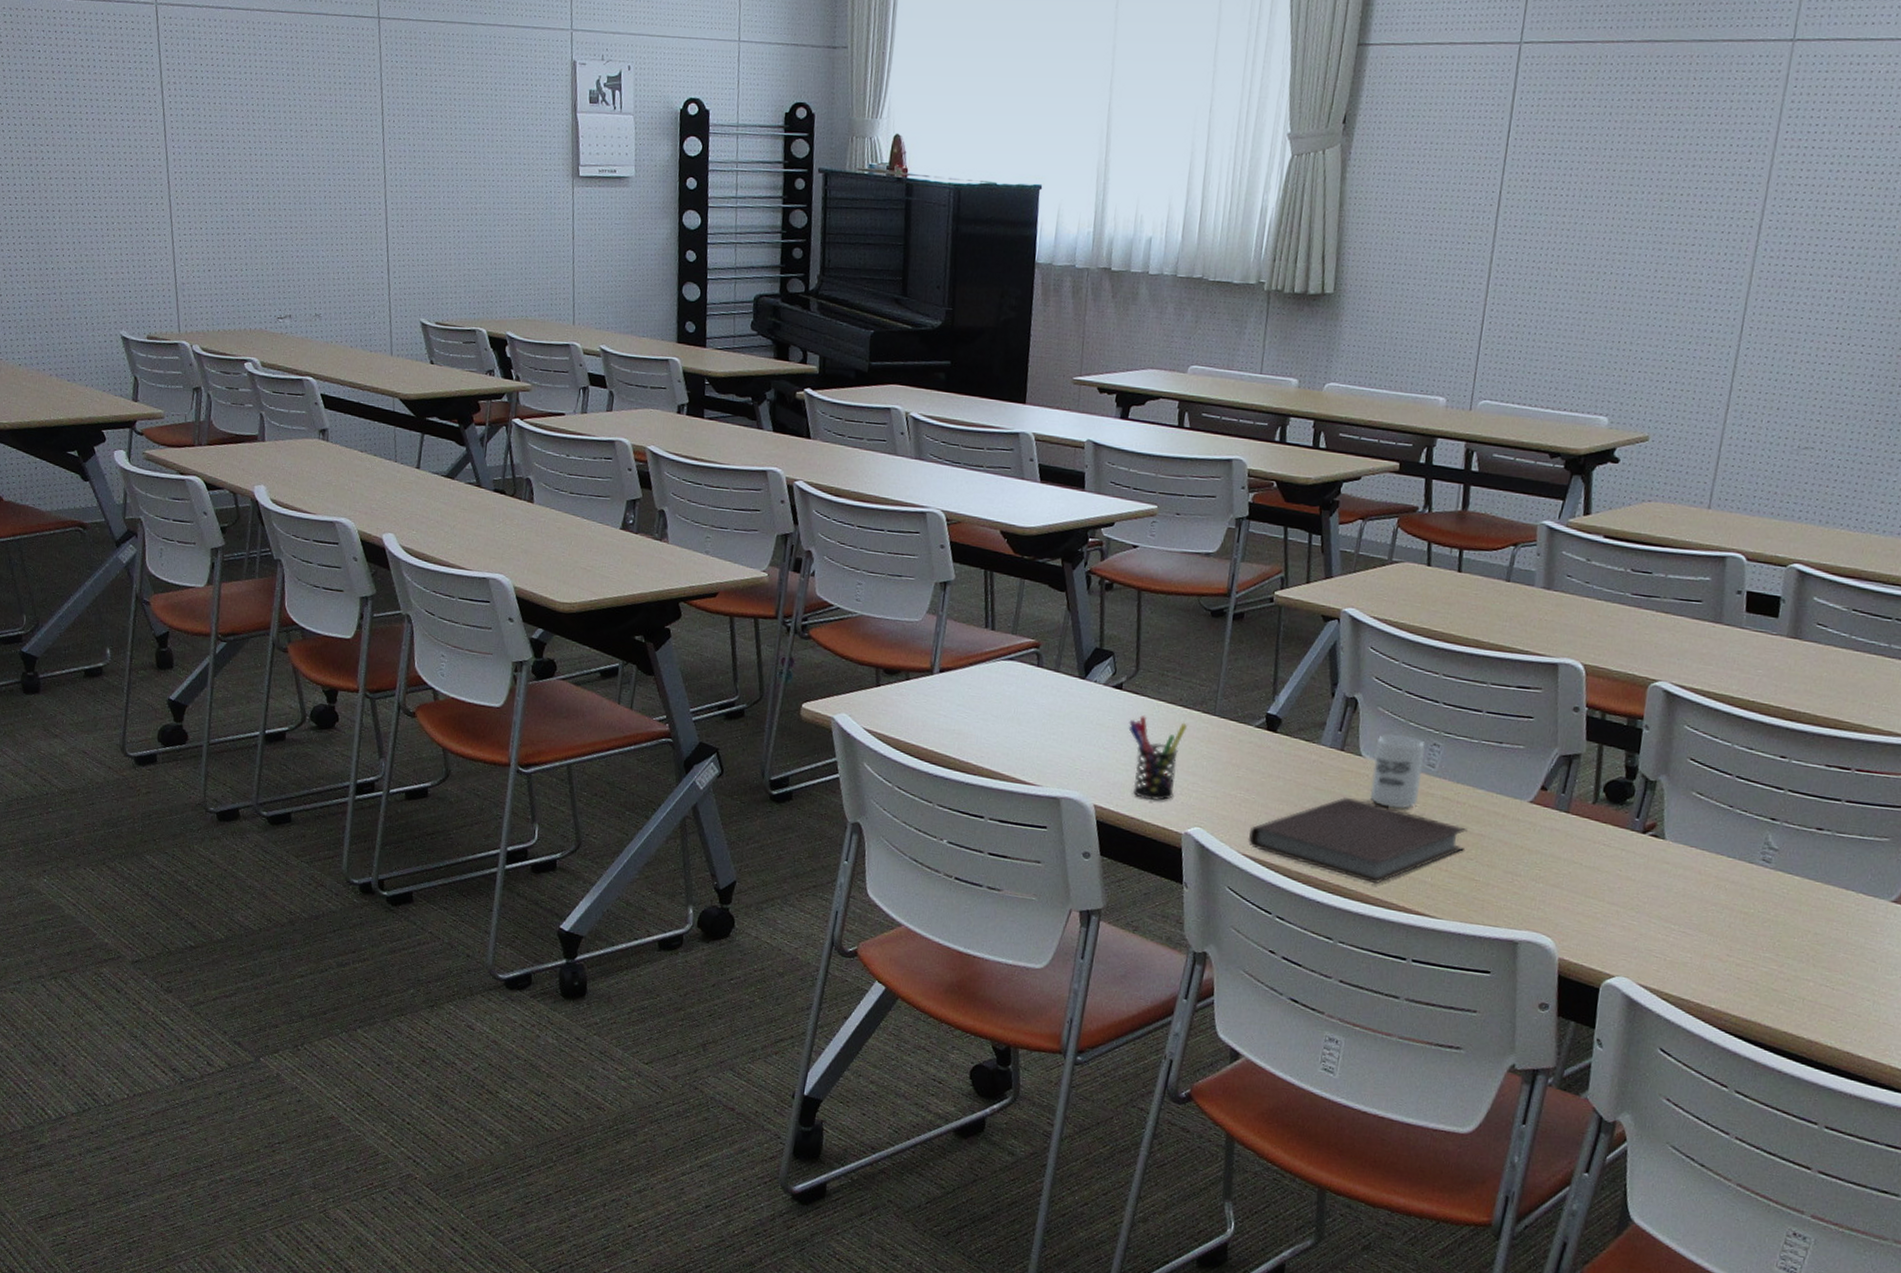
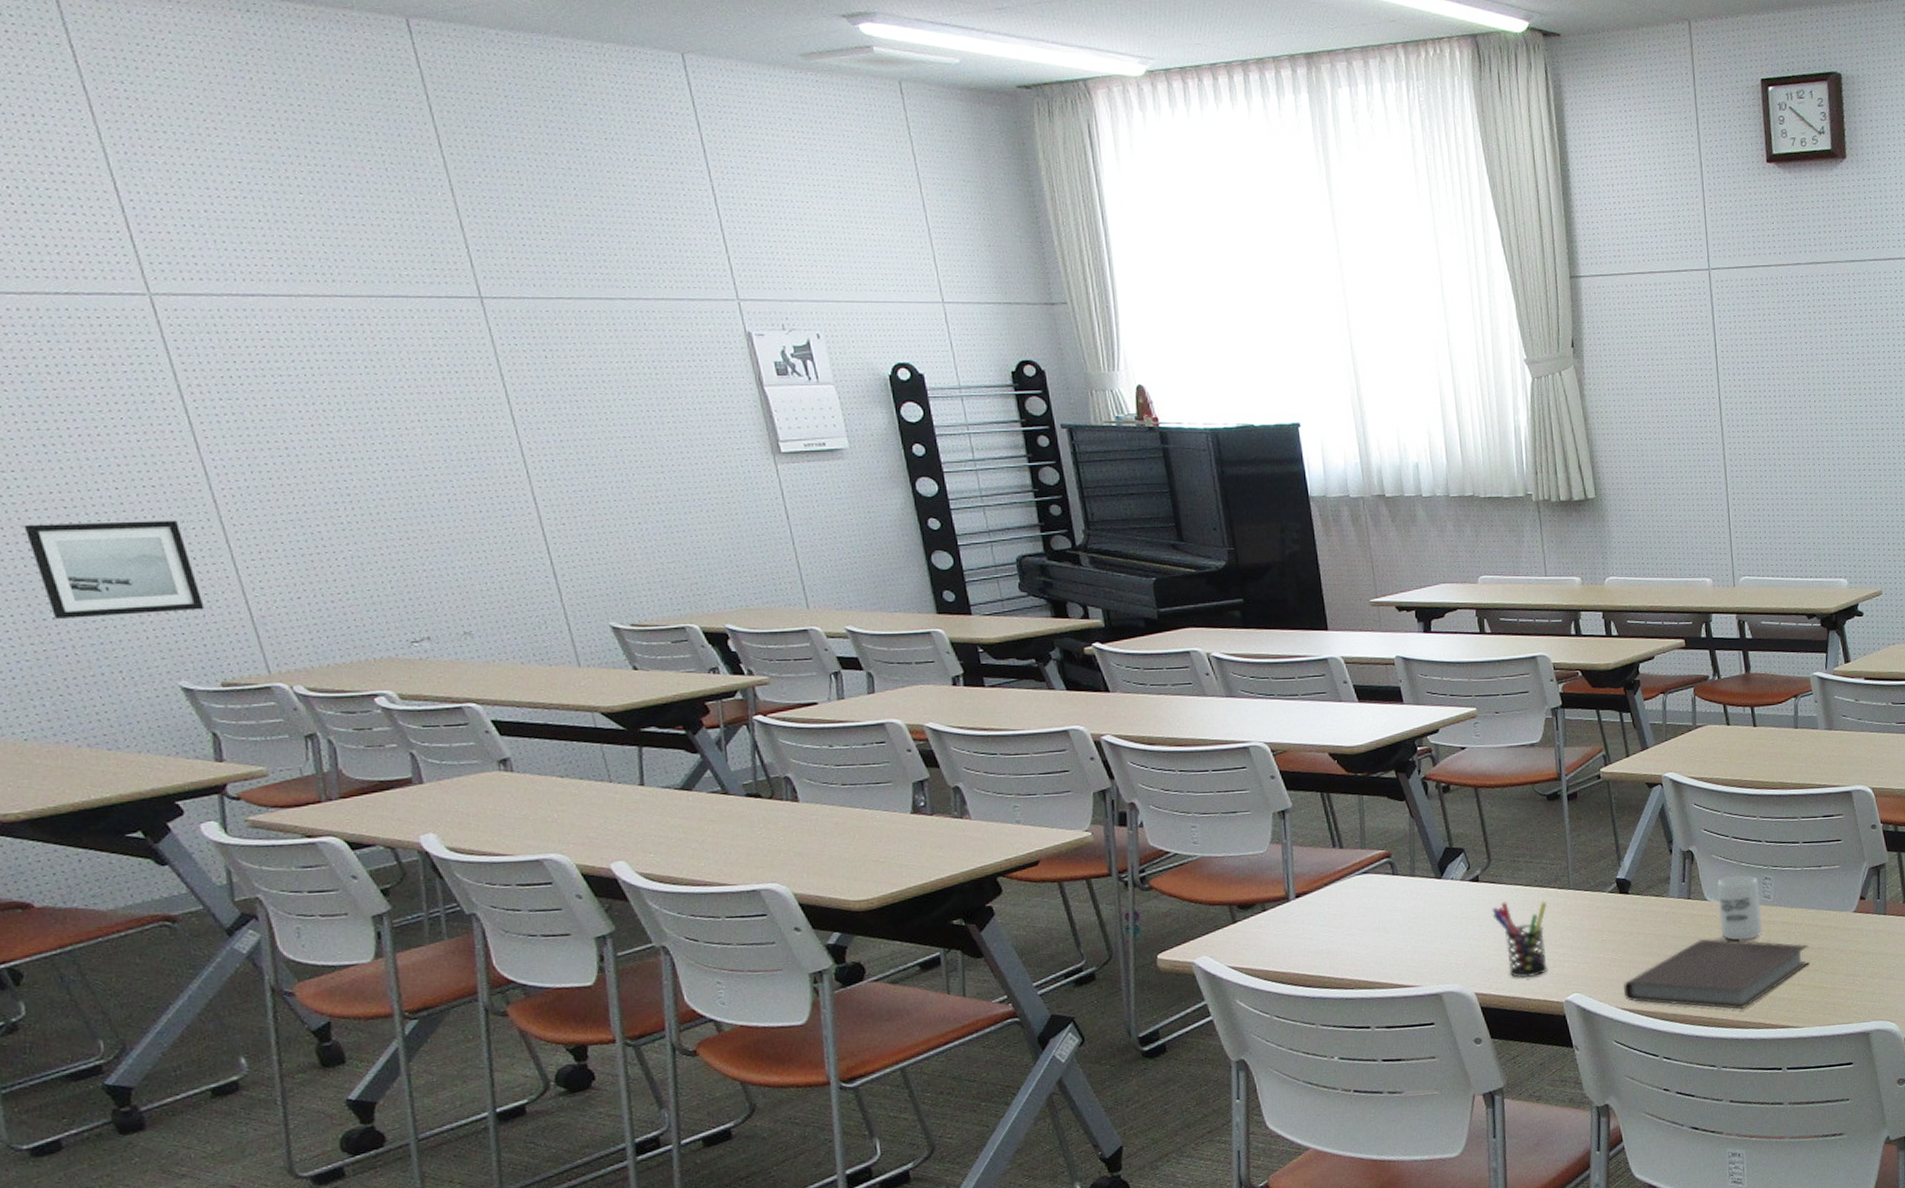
wall art: none [47,190,147,273] -> present [24,520,205,619]

